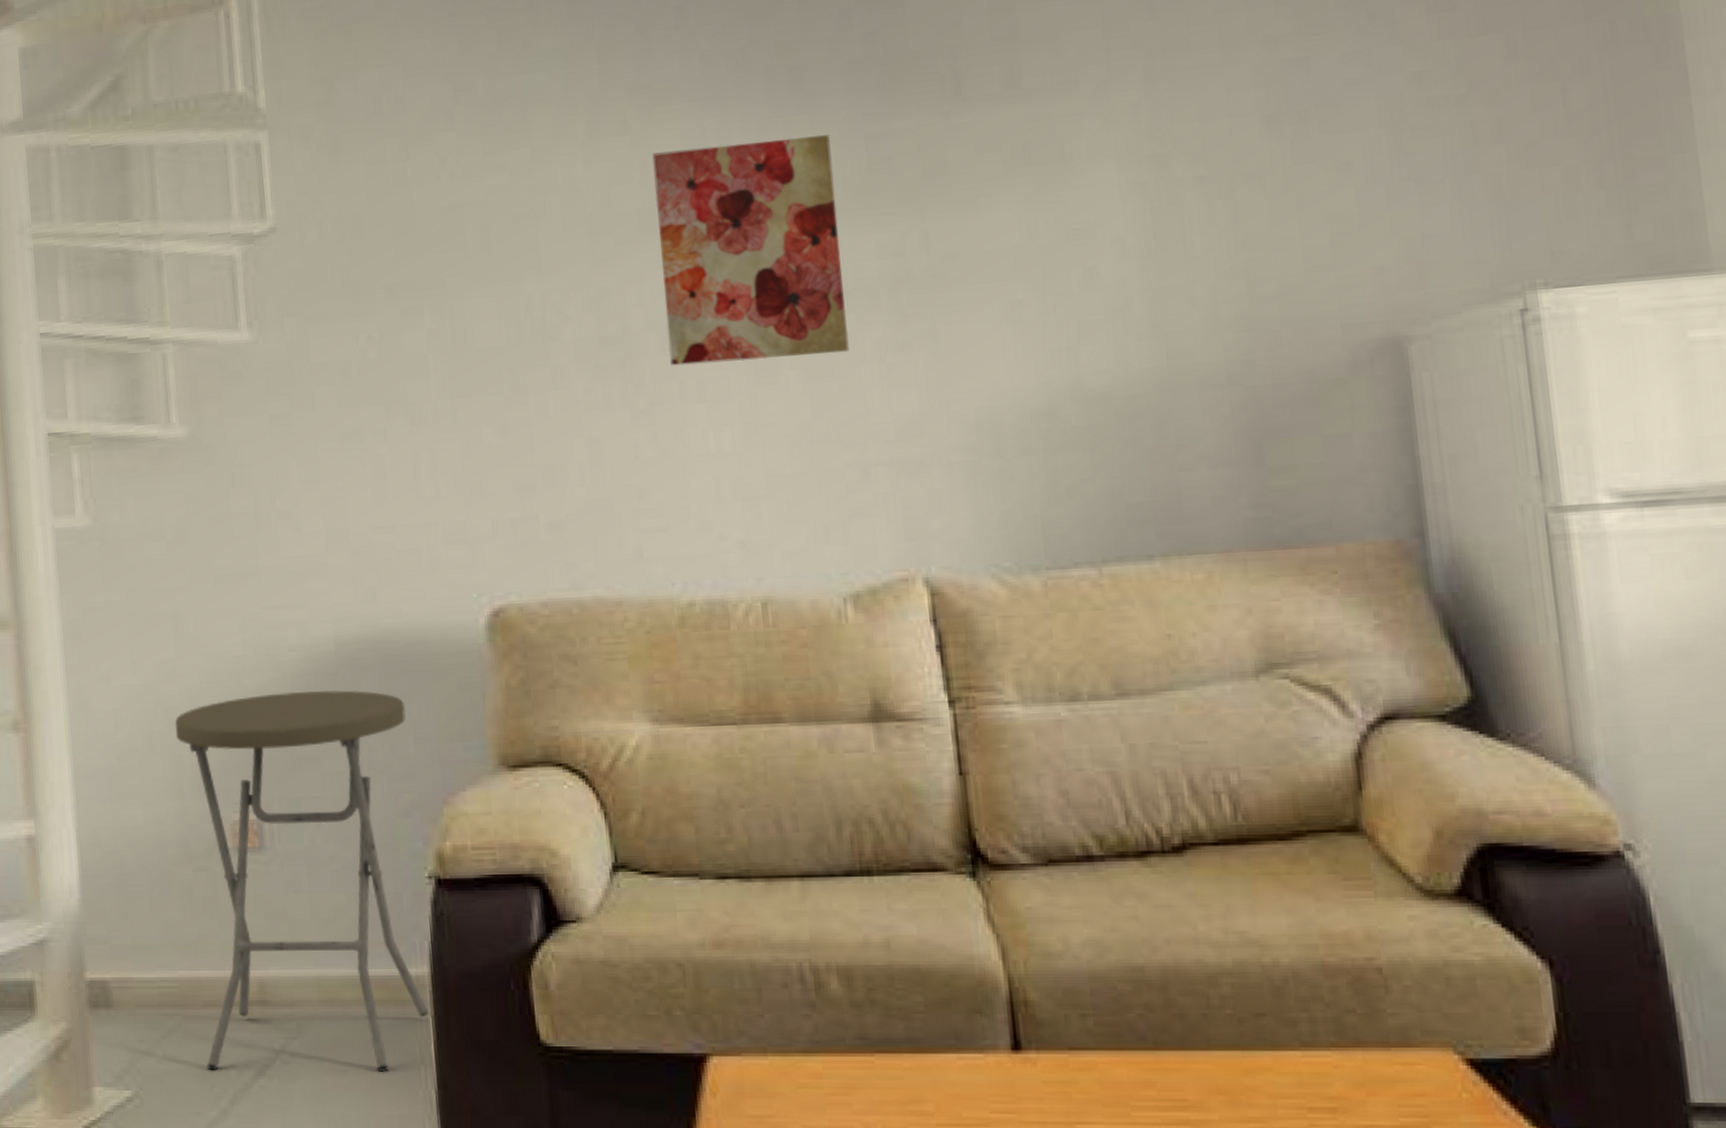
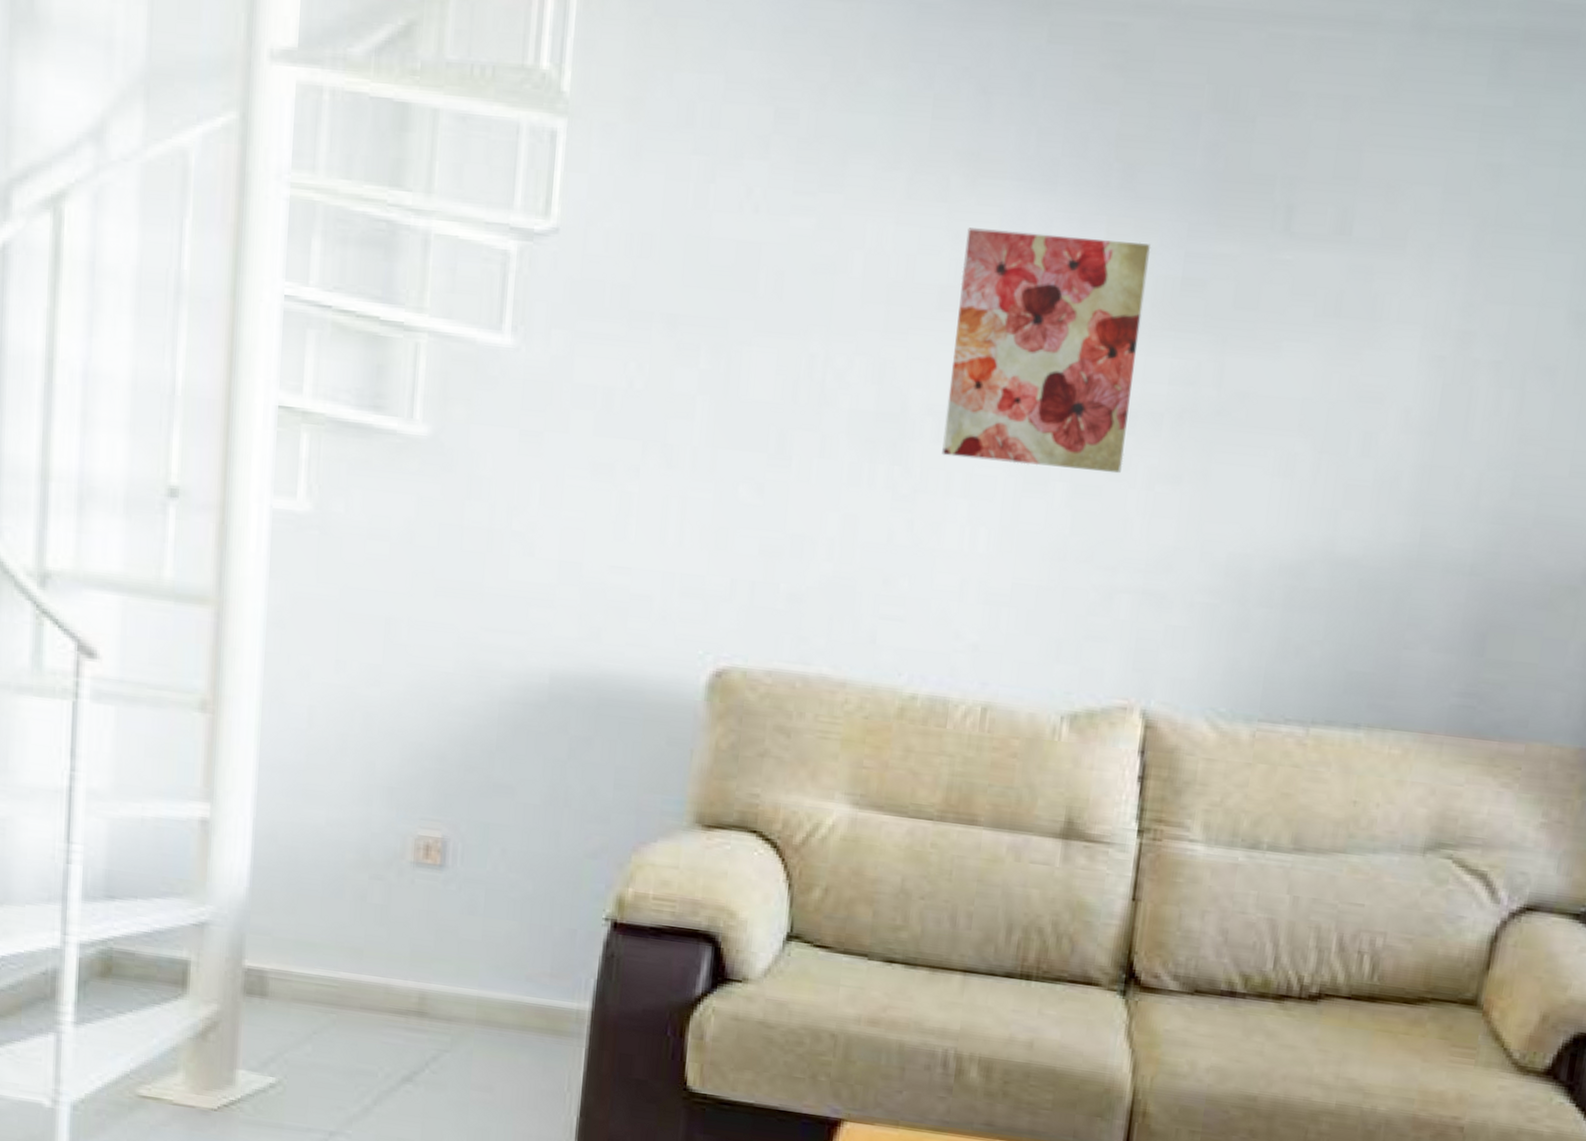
side table: present [174,689,428,1072] -> none [355,714,612,1094]

